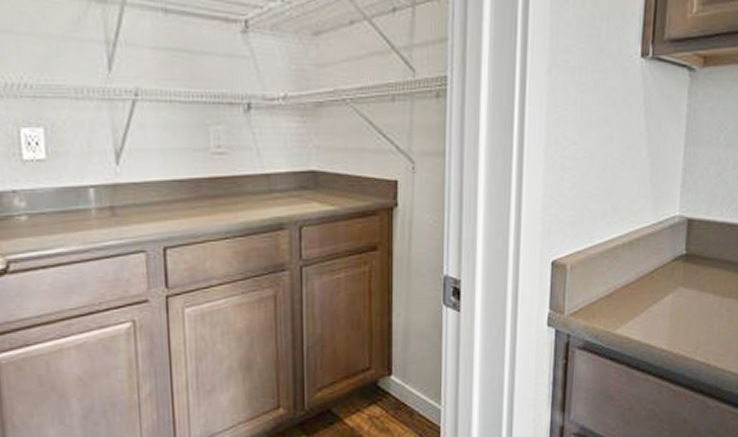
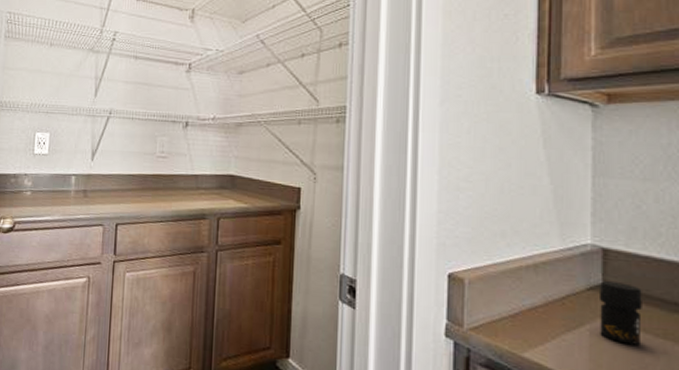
jar: none [680,250,716,307] -> present [600,281,642,345]

